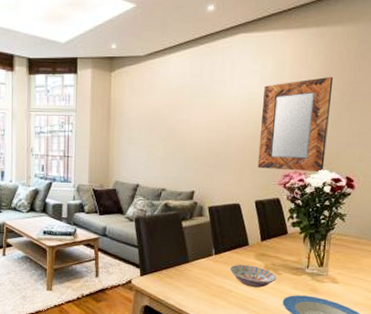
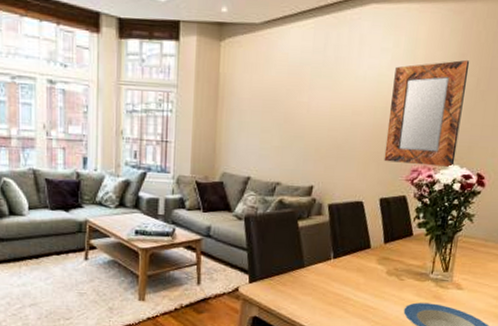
bowl: present [229,265,277,288] -> none [348,270,399,295]

